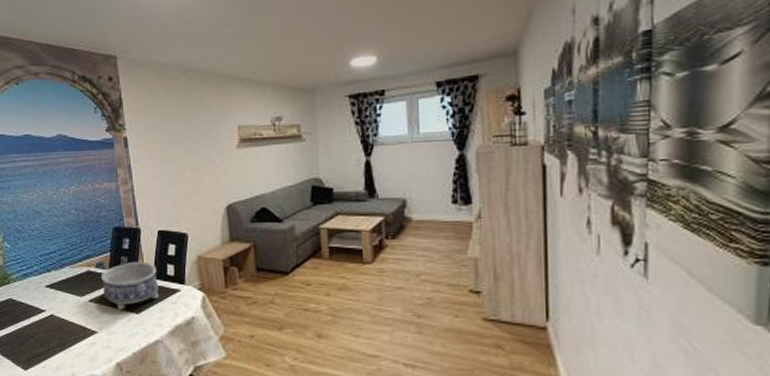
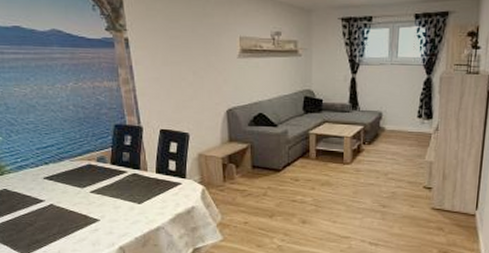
decorative bowl: present [100,261,159,310] -> none [102,156,160,200]

